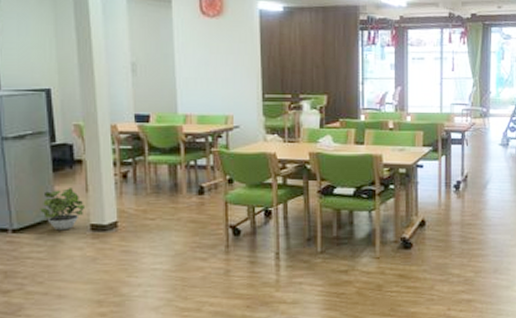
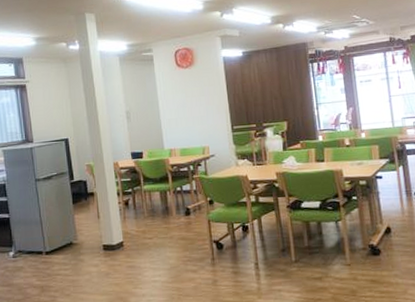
potted plant: present [40,188,86,231] -> none [65,216,99,251]

